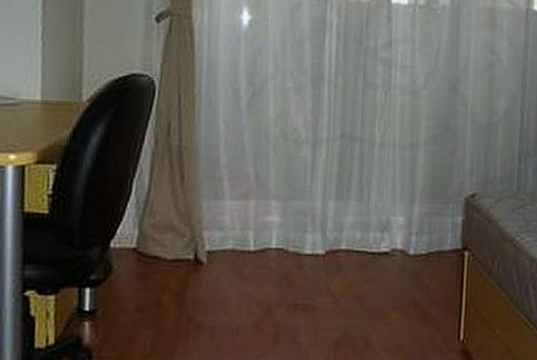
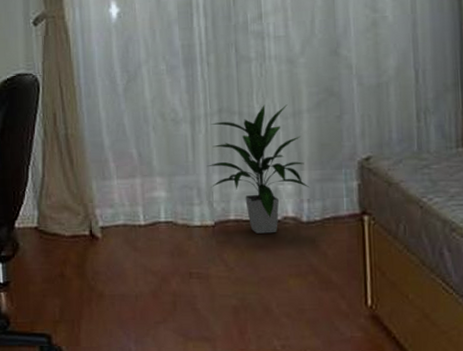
indoor plant: none [324,133,420,265] -> present [207,104,310,234]

